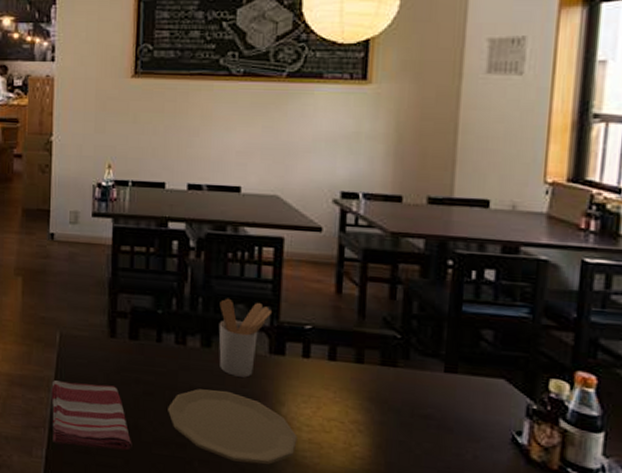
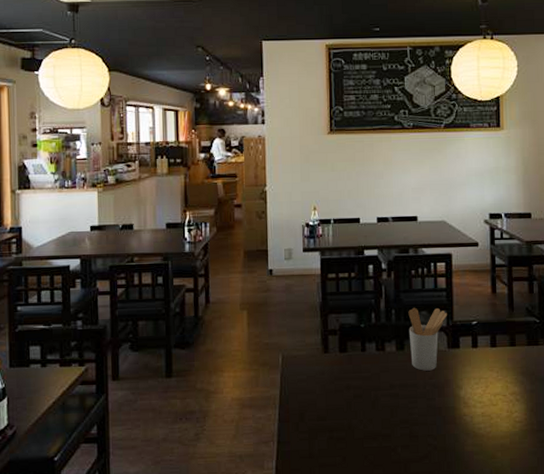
dish towel: present [51,380,132,451] -> none [277,394,348,454]
plate: present [168,388,298,464] -> none [374,384,474,442]

